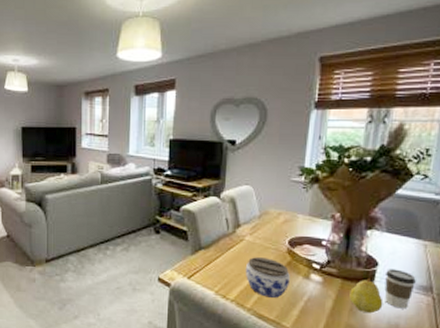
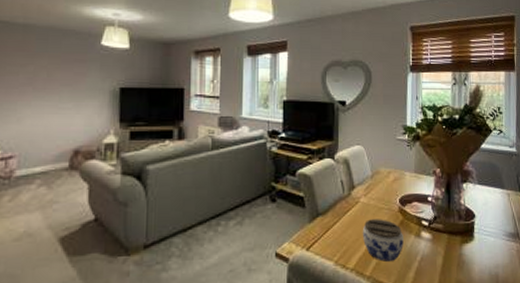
fruit: present [349,277,383,314] -> none [456,230,484,267]
coffee cup: present [384,269,416,309] -> none [481,219,506,258]

